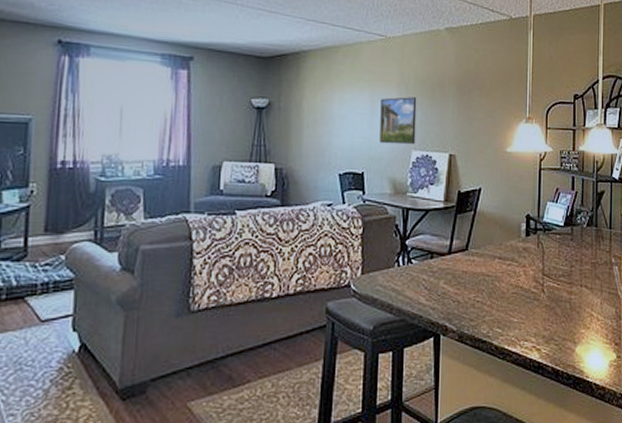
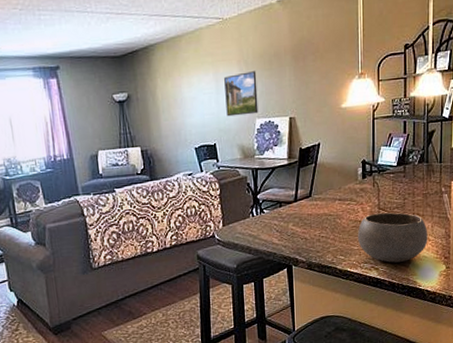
bowl: none [517,279,597,344] -> present [357,212,428,263]

